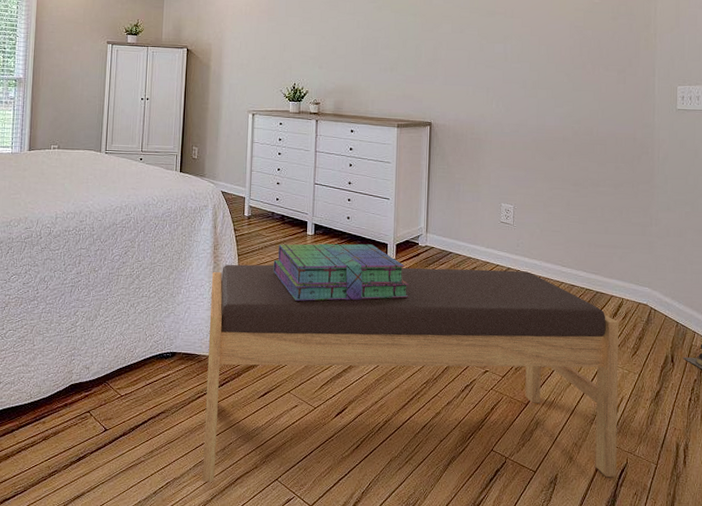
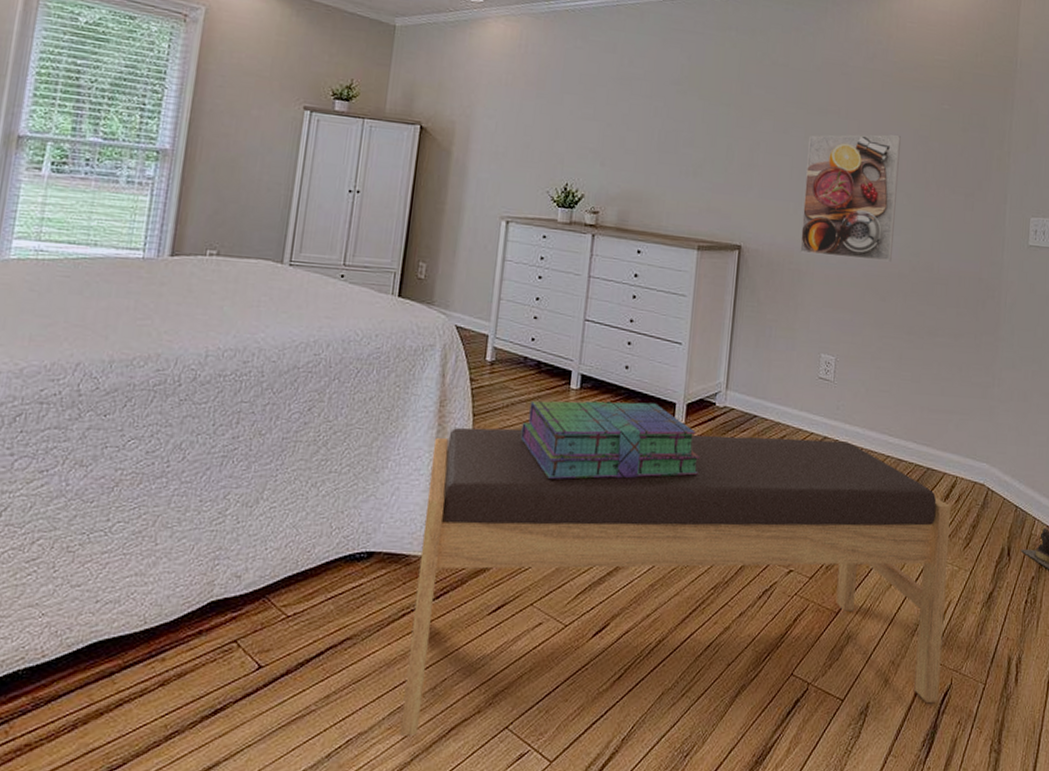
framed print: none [479,27,559,129] -> present [800,134,901,262]

